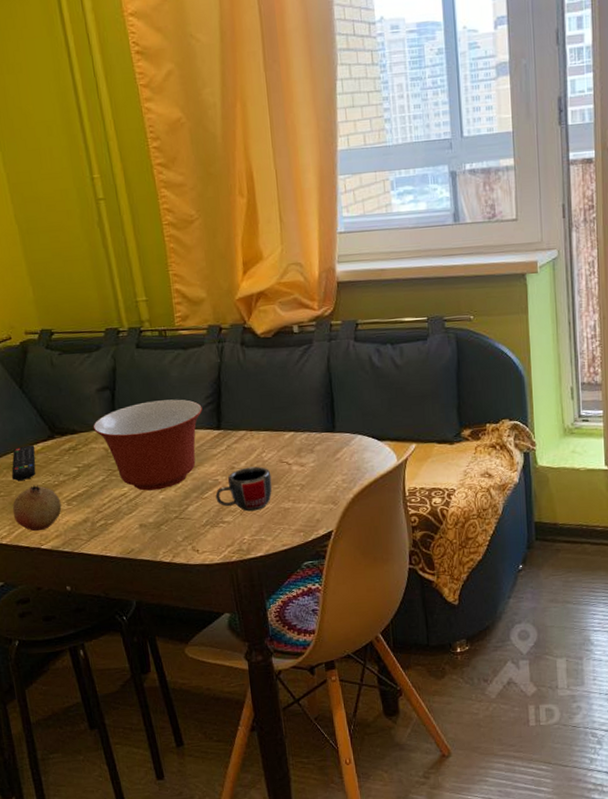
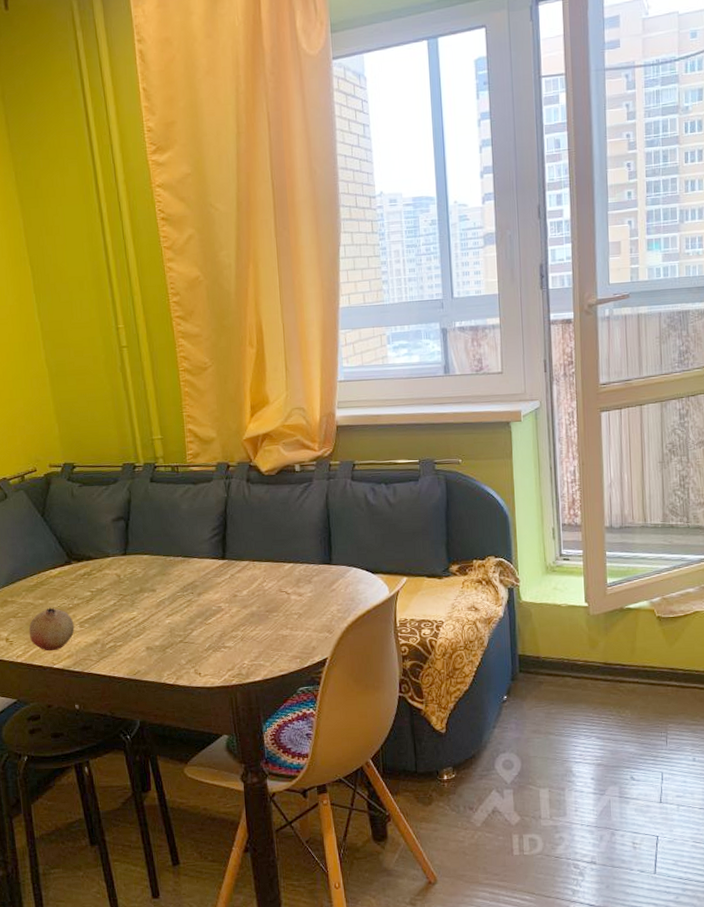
remote control: present [12,445,36,481] -> none [30,570,53,603]
mixing bowl: present [93,399,203,491] -> none [107,530,209,615]
mug: present [215,466,273,512] -> none [218,595,272,638]

